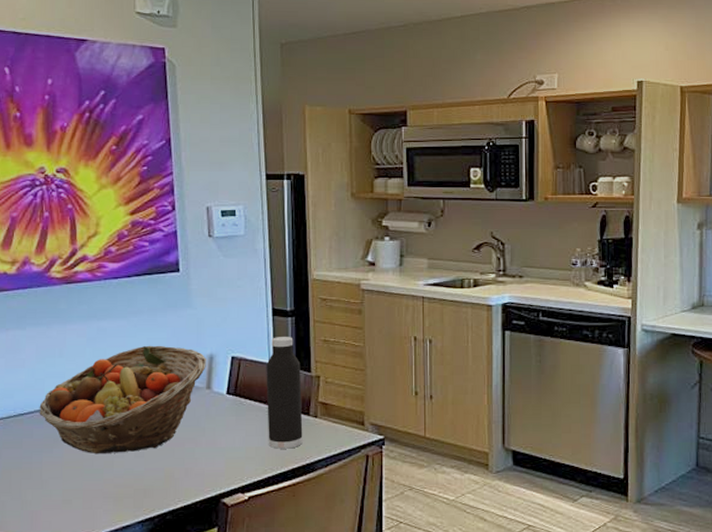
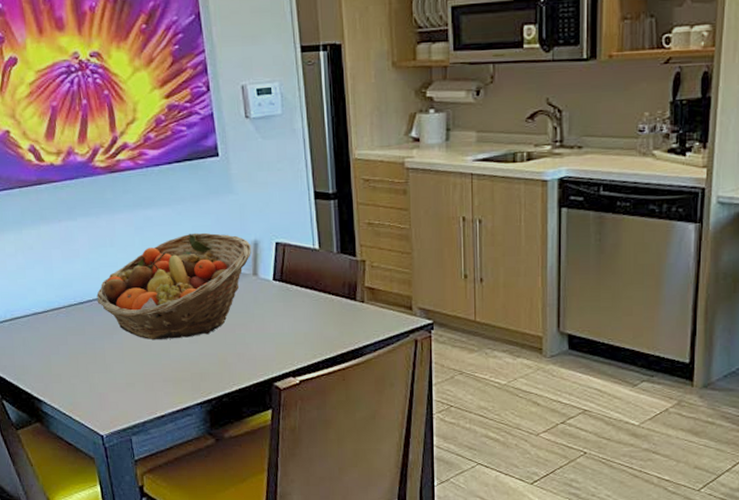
water bottle: present [266,337,303,449] -> none [310,220,351,334]

